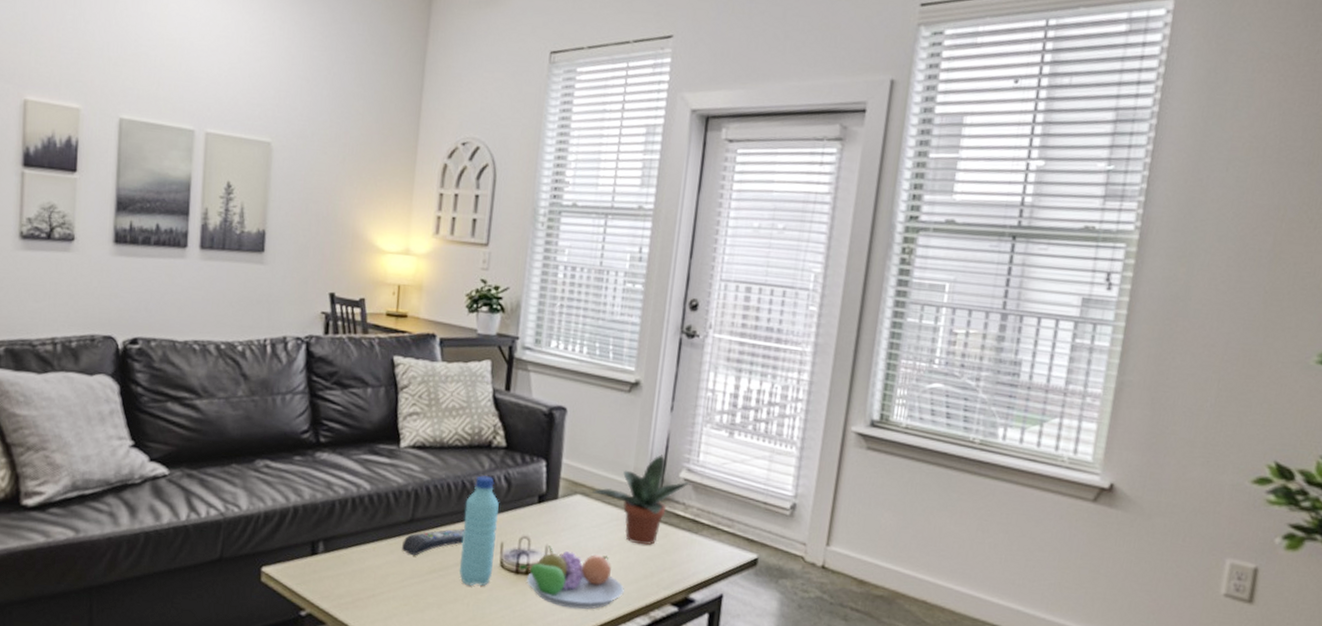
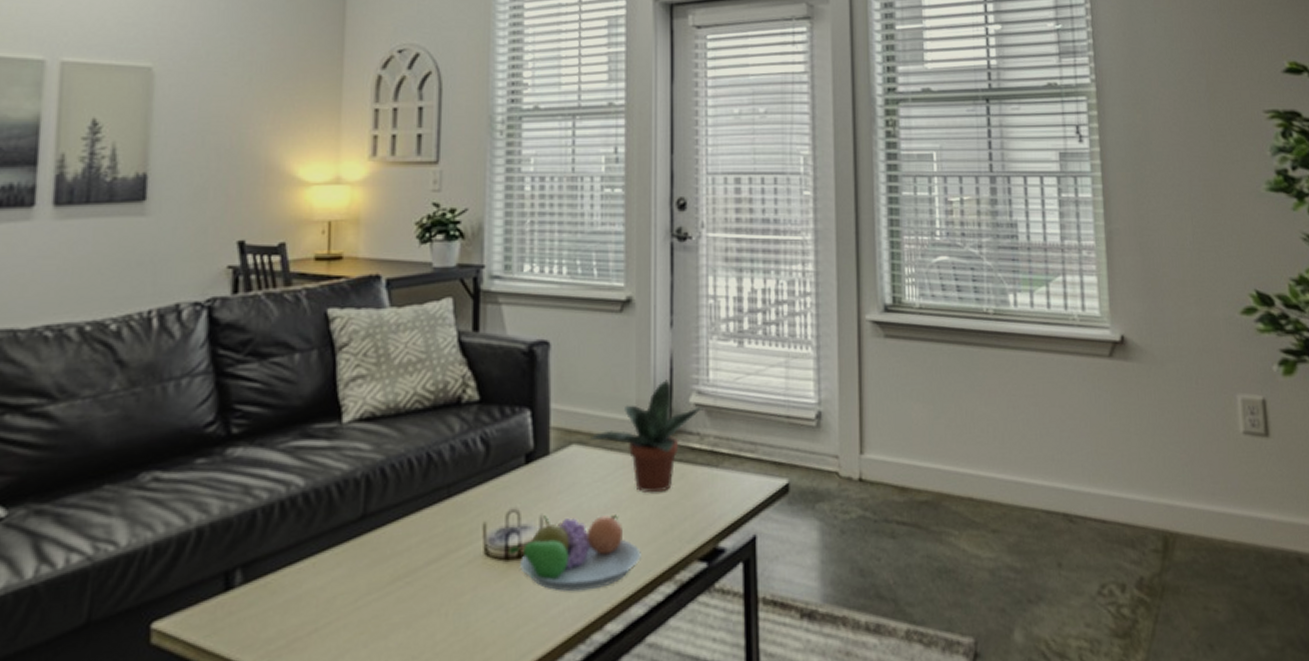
remote control: present [402,529,464,555] -> none [352,515,435,563]
water bottle: present [459,475,499,586] -> none [431,441,476,590]

